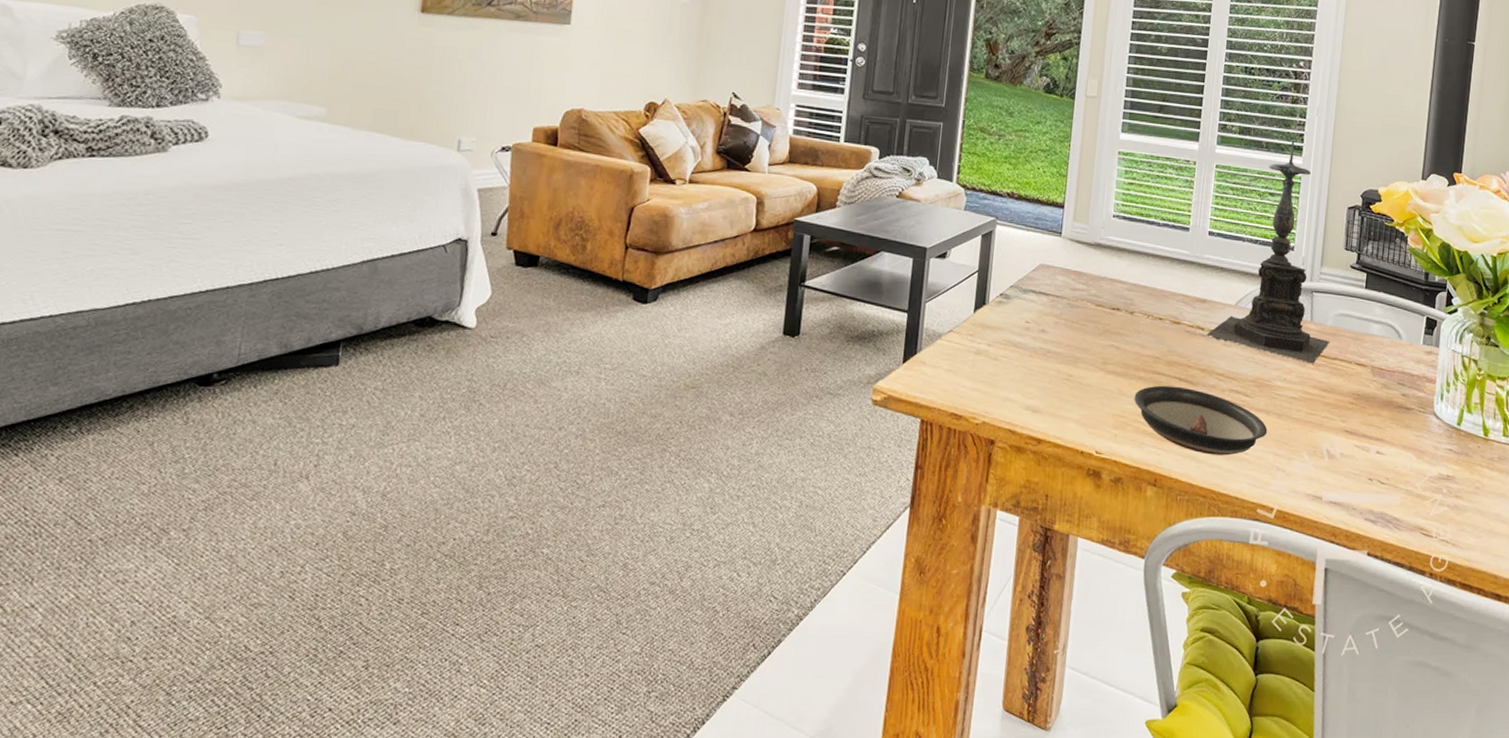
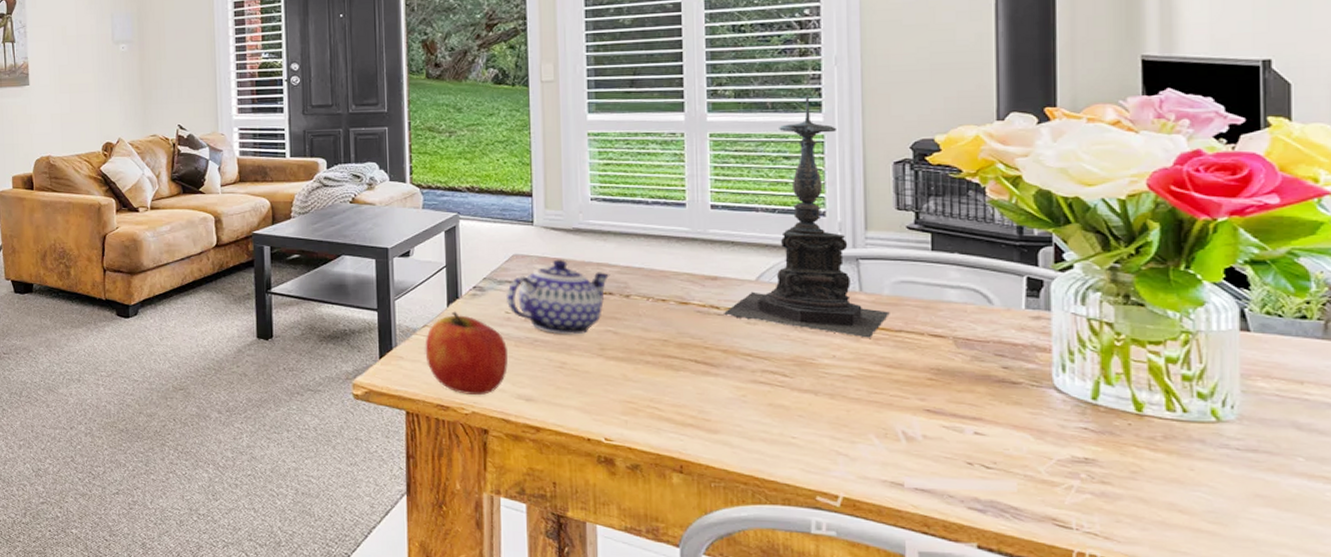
apple: none [947,317,1023,405] -> present [425,311,508,395]
teapot: none [1028,272,1120,348] -> present [507,259,610,335]
saucer: present [1134,385,1268,456] -> none [643,369,818,440]

